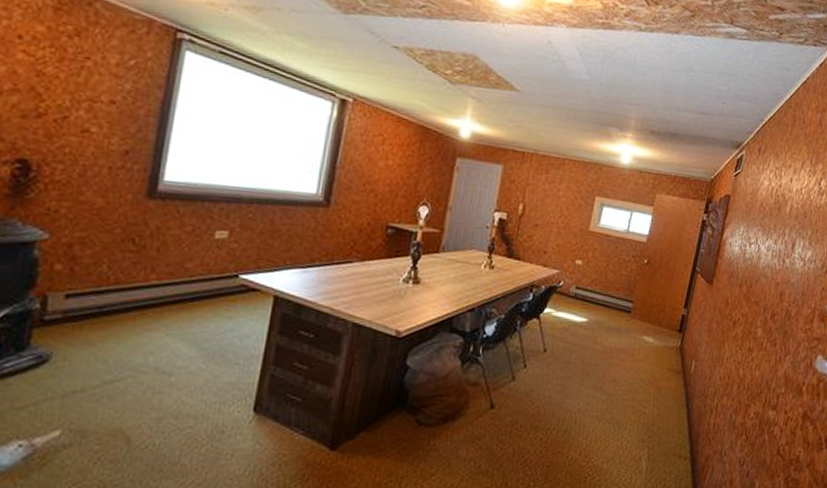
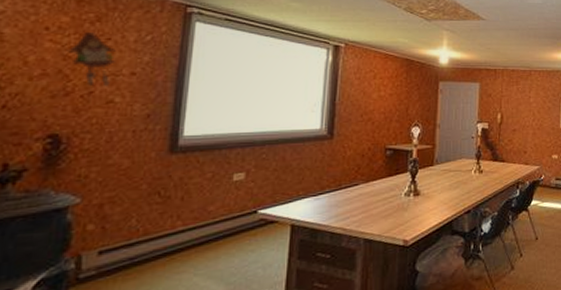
cuckoo clock: none [40,47,95,114] -> present [66,32,116,87]

